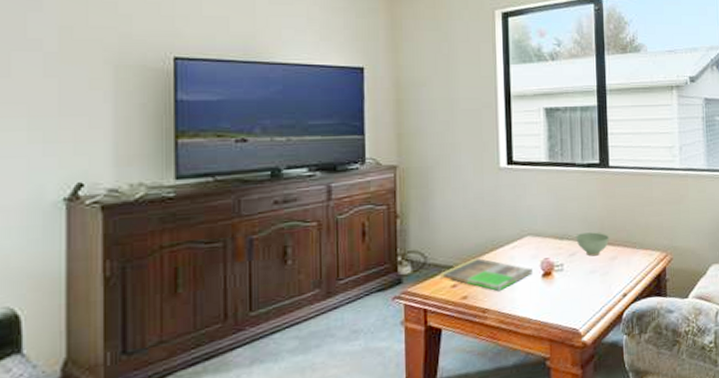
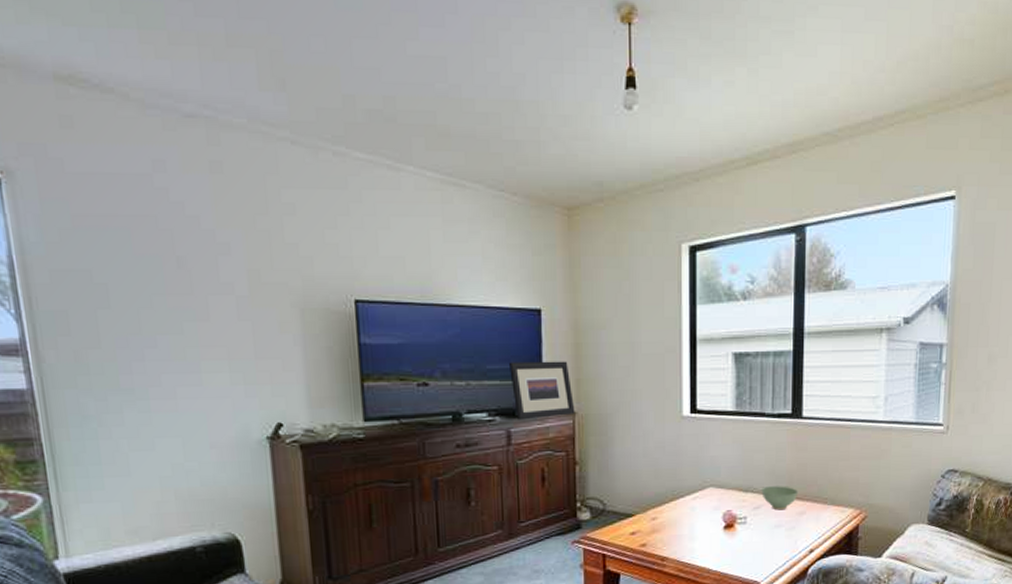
picture frame: none [331,116,397,175] -> present [509,361,575,420]
magazine: present [441,257,533,292] -> none [619,507,714,541]

